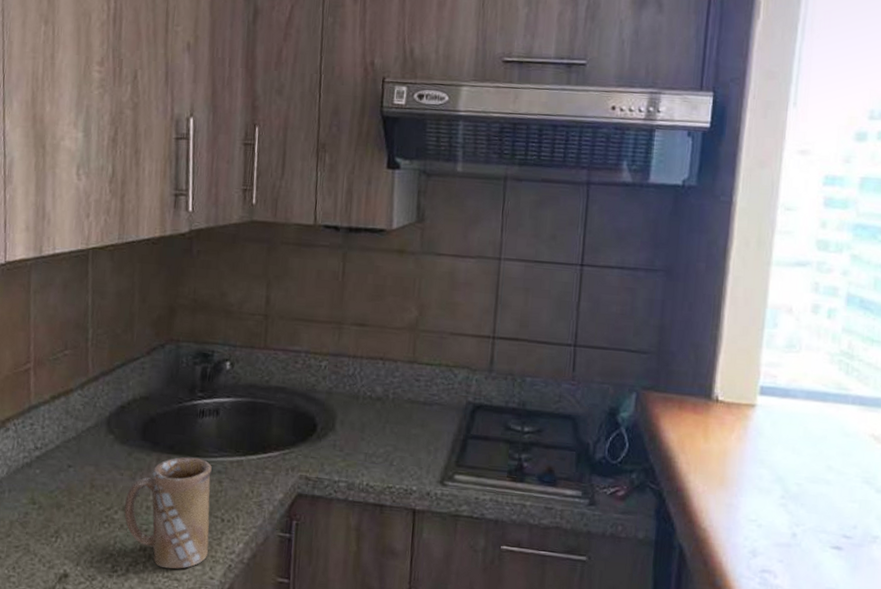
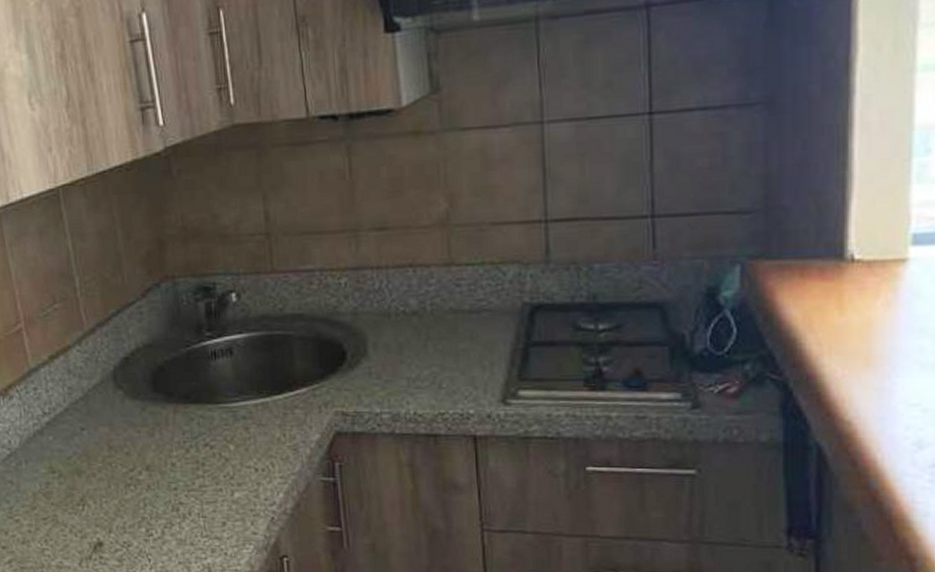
mug: present [124,457,212,569] -> none [147,404,247,528]

